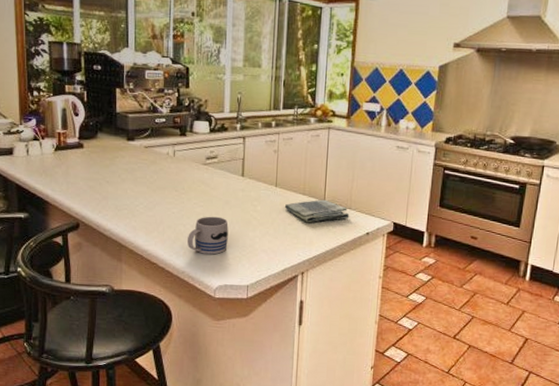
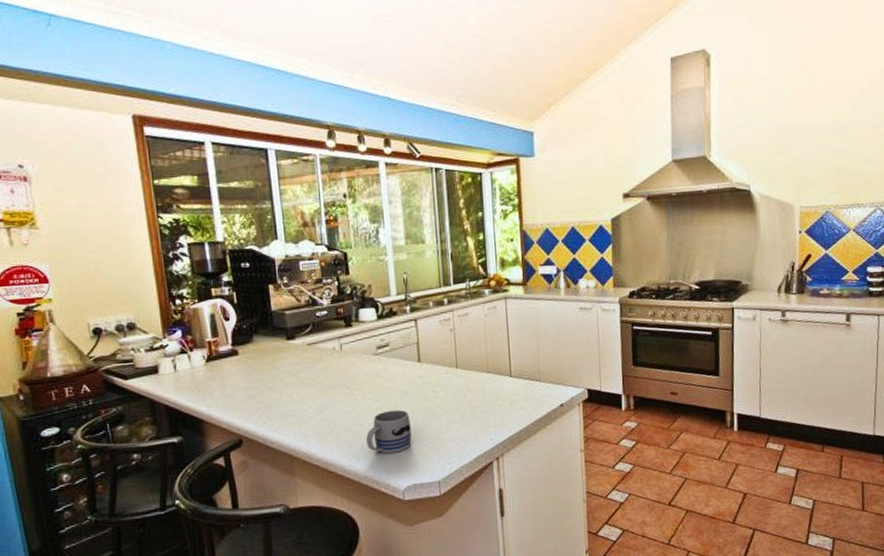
dish towel: present [284,199,350,223] -> none [468,374,540,403]

